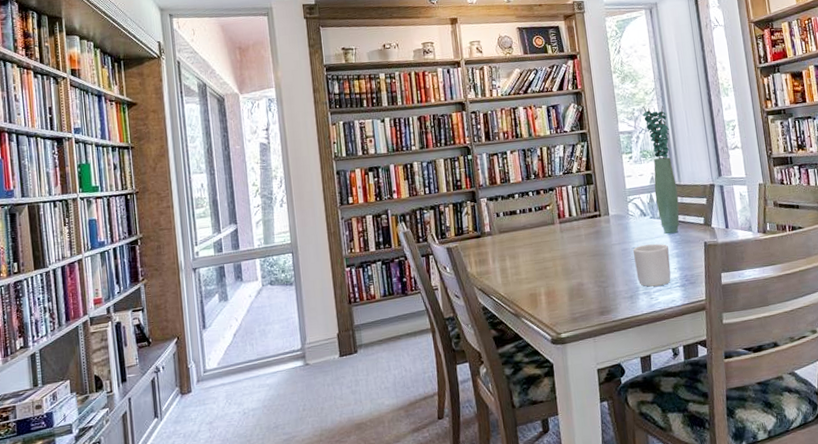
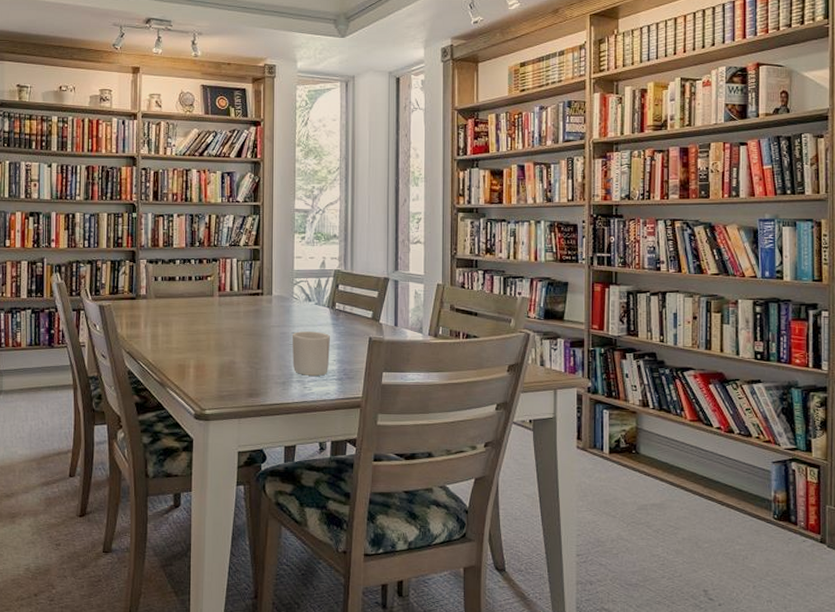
vase: present [642,106,680,234] -> none [322,186,349,324]

